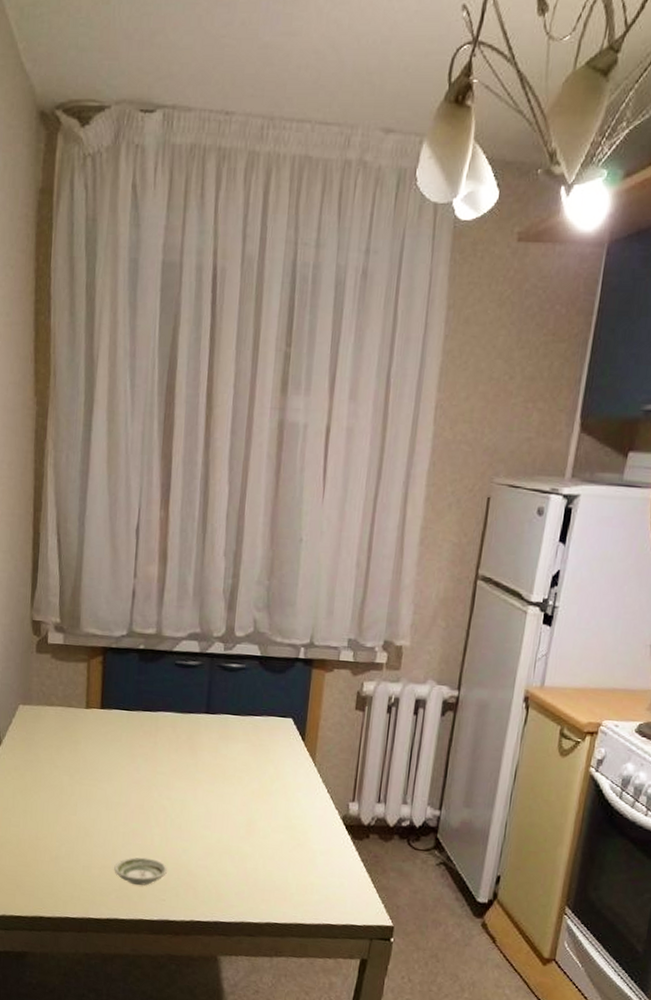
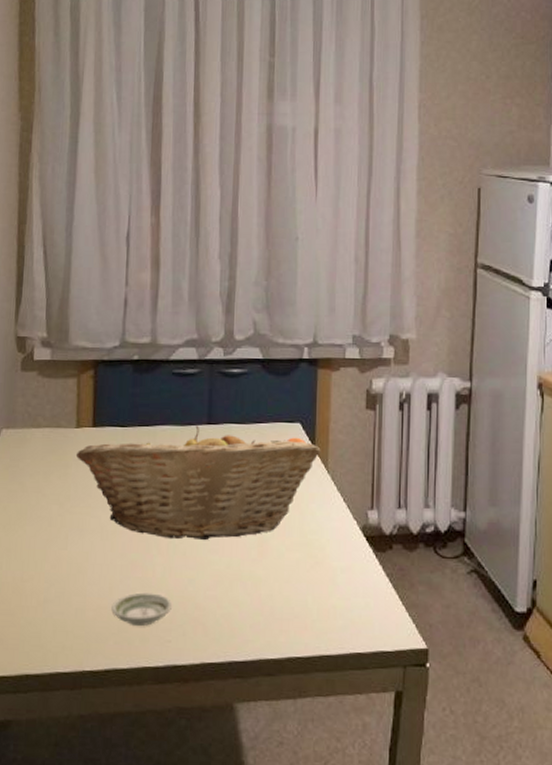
fruit basket: none [85,714,310,817] -> present [75,425,321,540]

